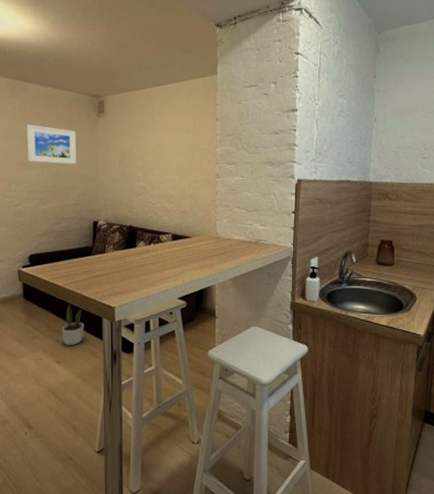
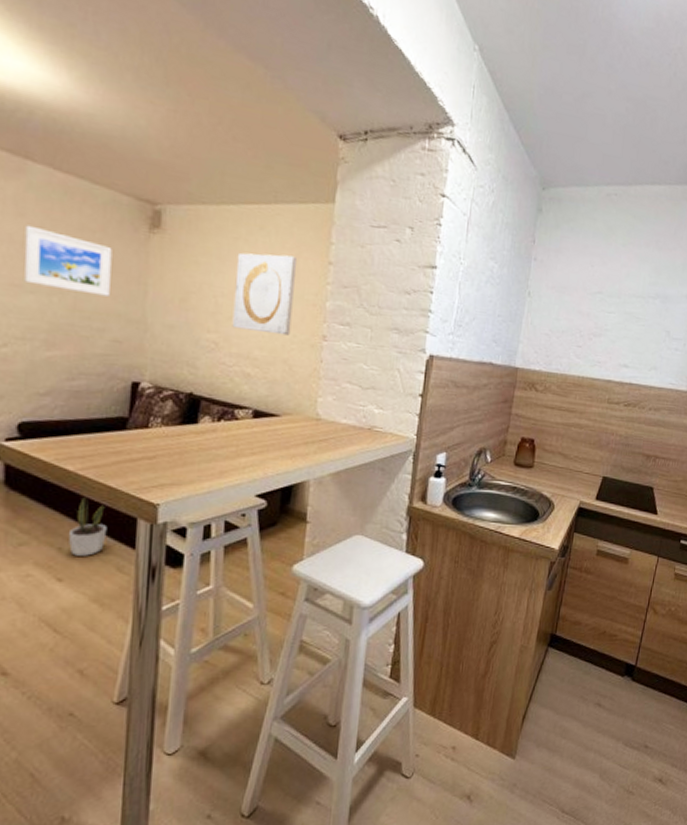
wall art: none [153,118,194,177] -> present [232,252,298,336]

